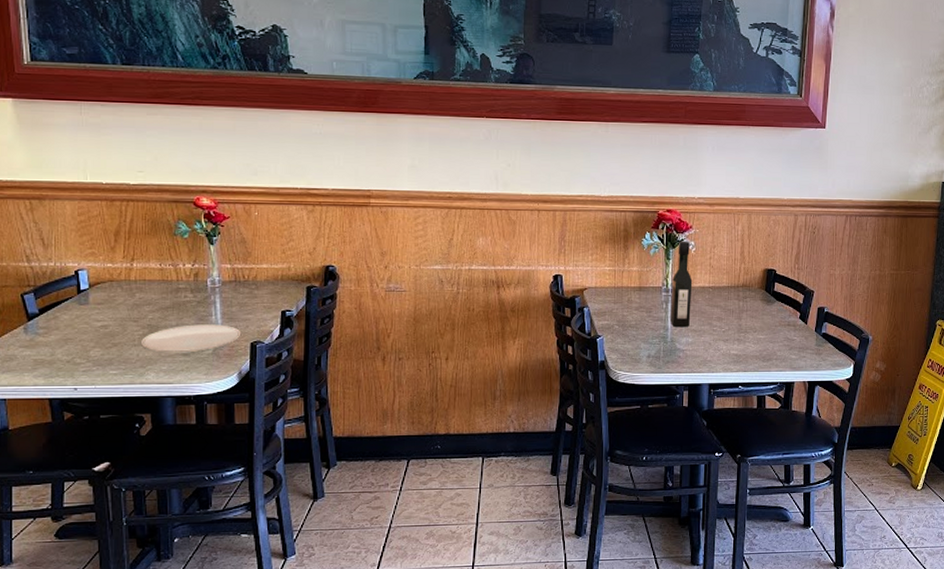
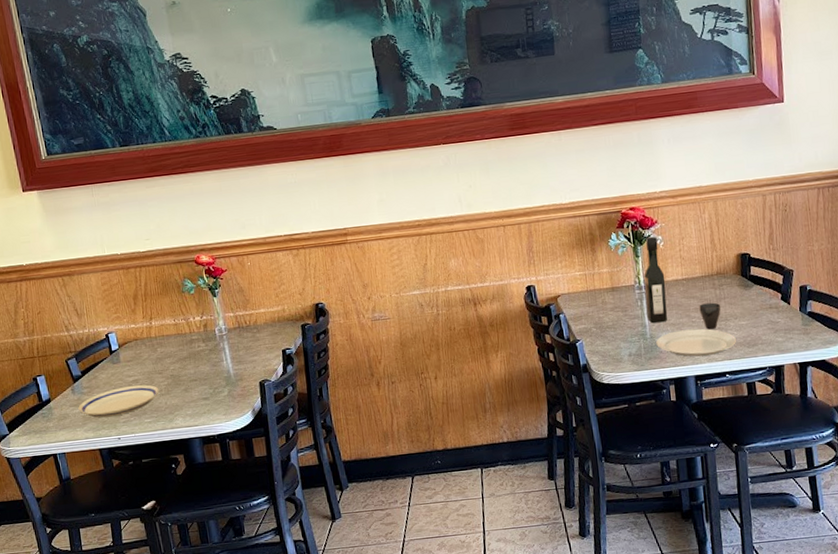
plate: none [29,332,132,364] -> present [78,384,159,418]
plate: present [141,324,242,353] -> none [167,368,250,399]
plate: none [676,337,754,365] -> present [656,328,737,357]
cup: none [721,313,743,340] -> present [699,302,721,330]

